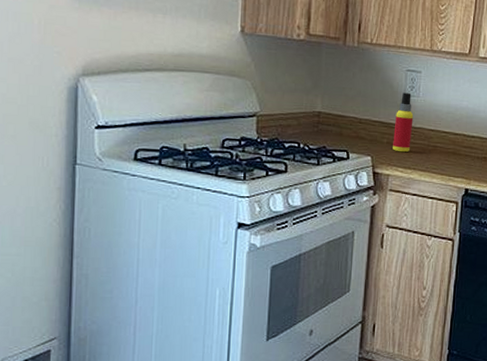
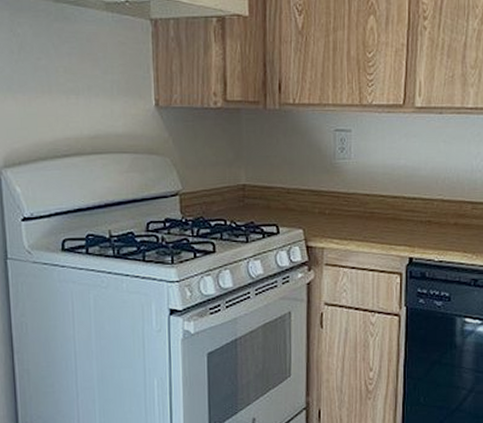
spray bottle: present [393,93,414,153] -> none [325,155,346,222]

